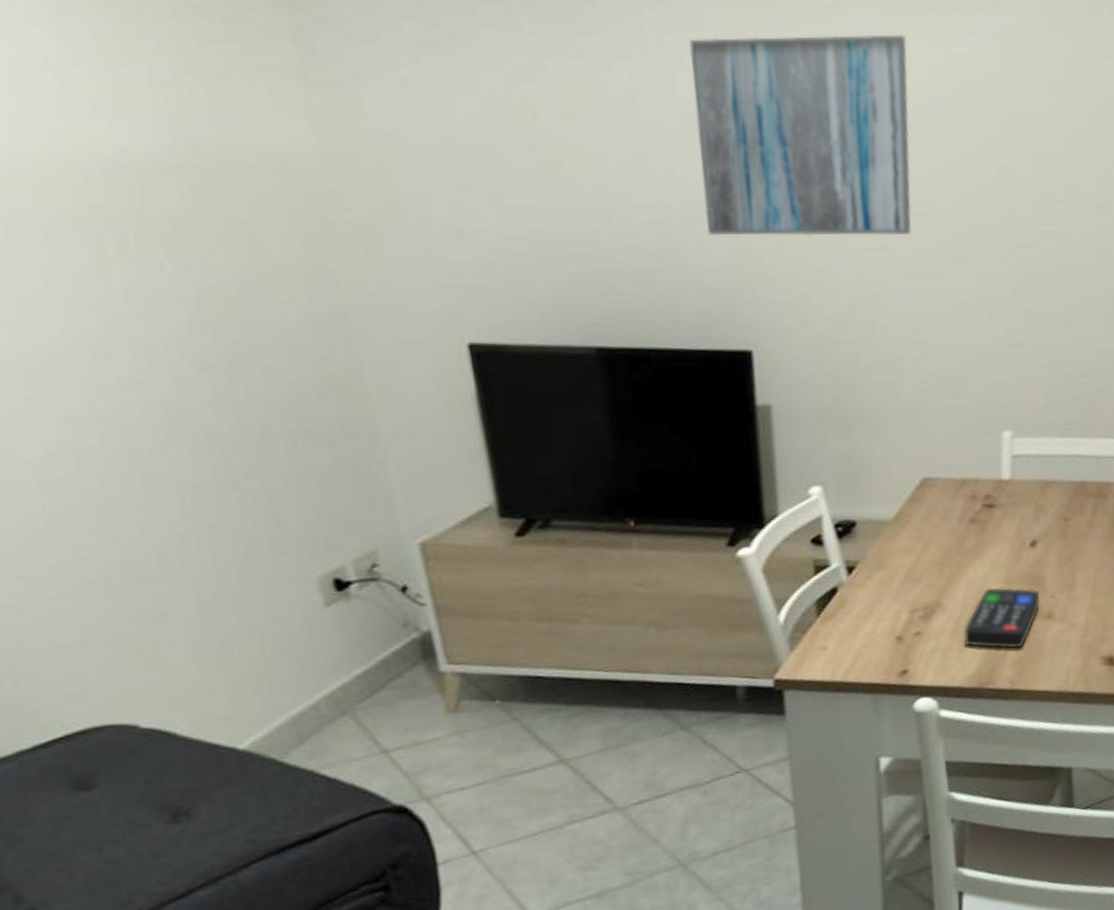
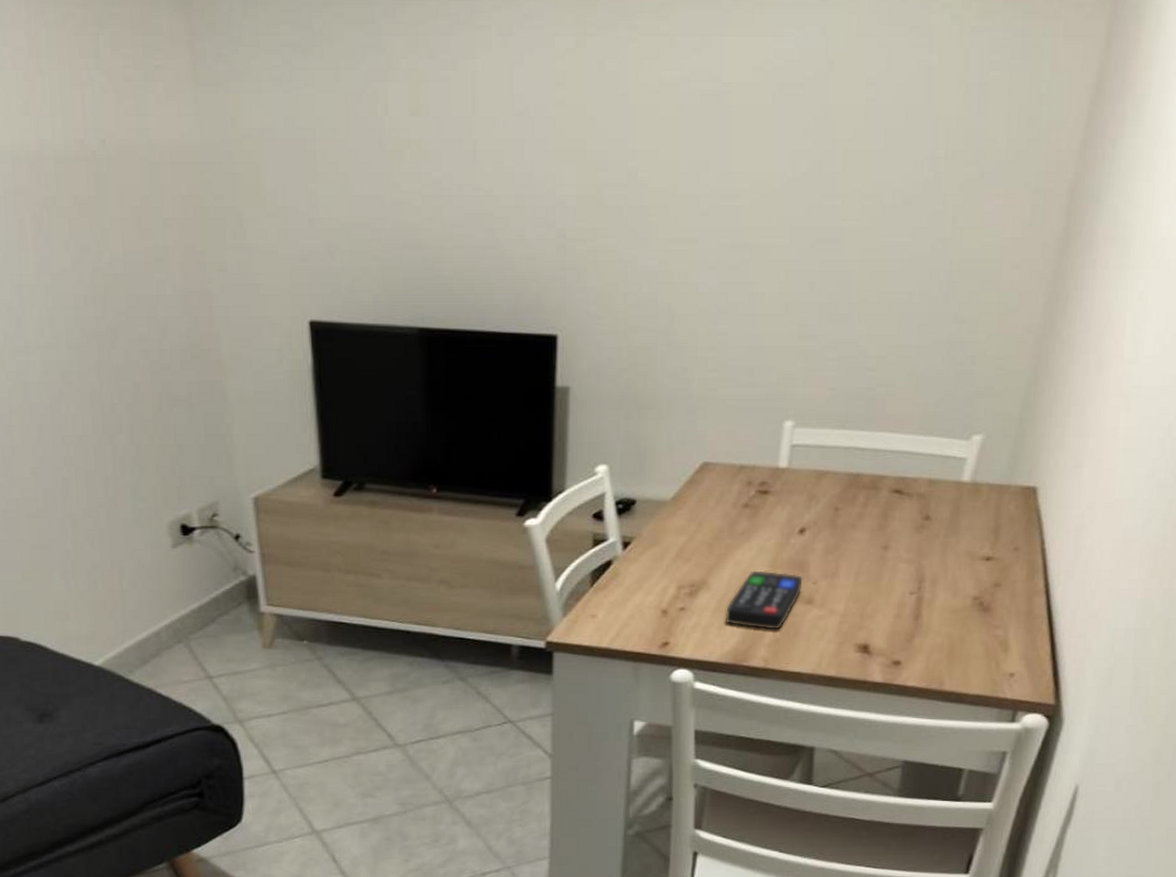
wall art: present [689,34,911,236] -> none [527,31,734,229]

